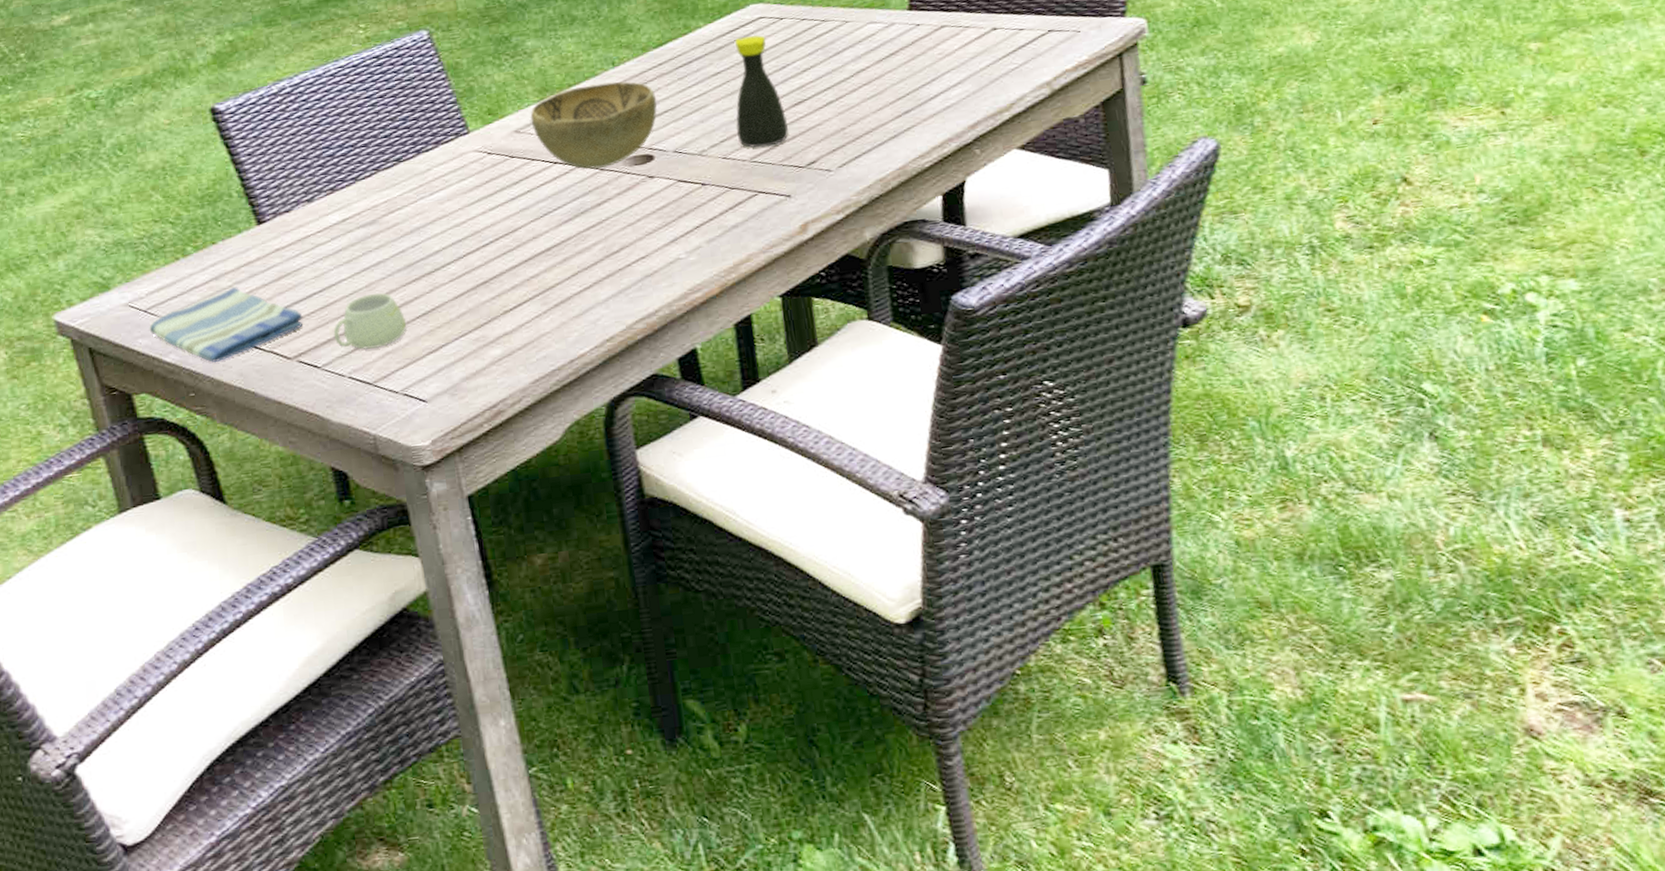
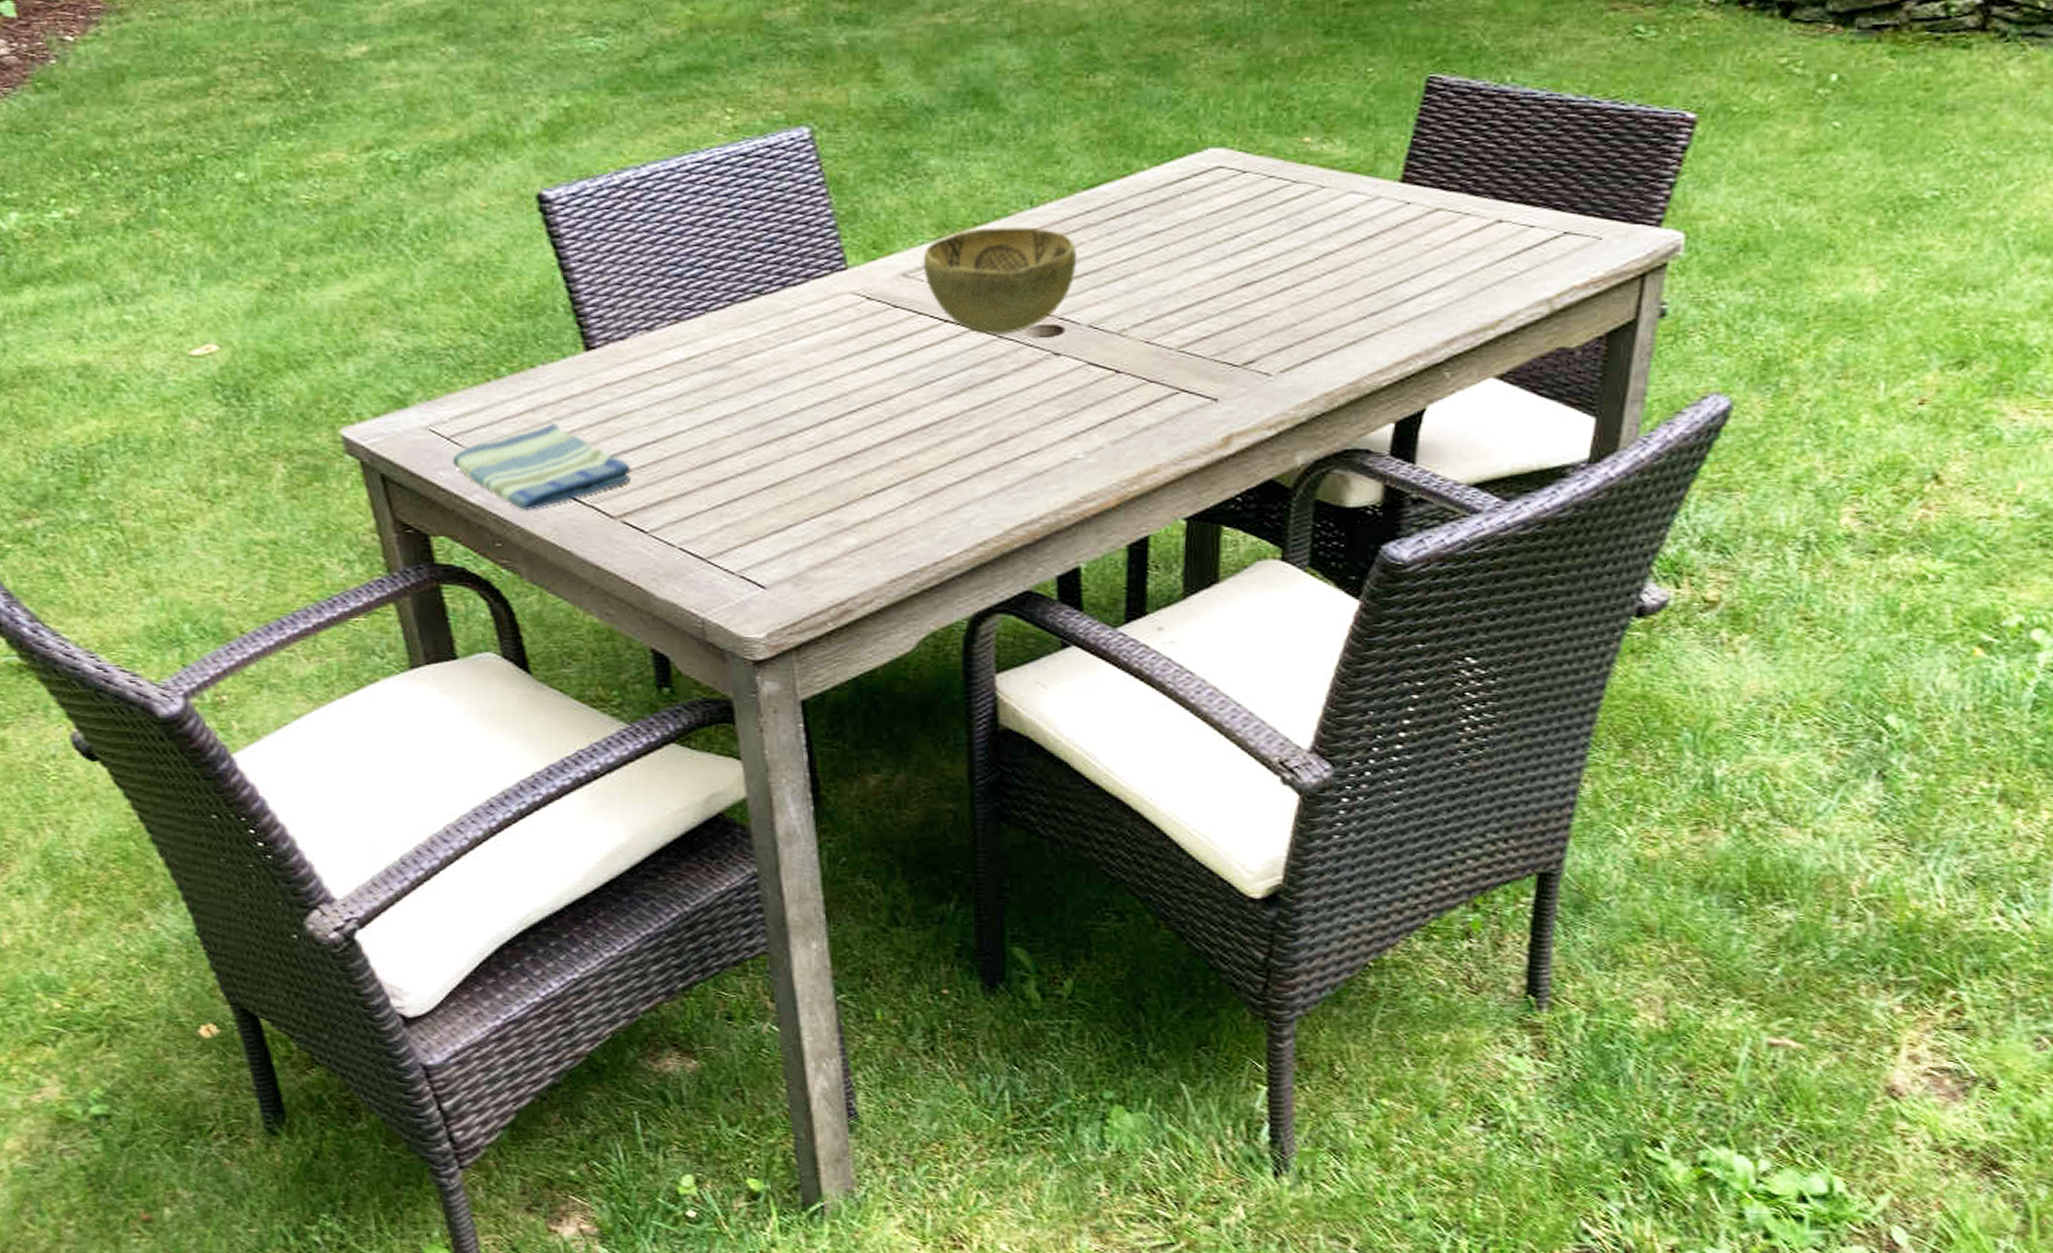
mug: present [333,292,407,350] -> none [665,452,751,518]
bottle: present [734,34,789,148] -> none [1166,188,1229,335]

